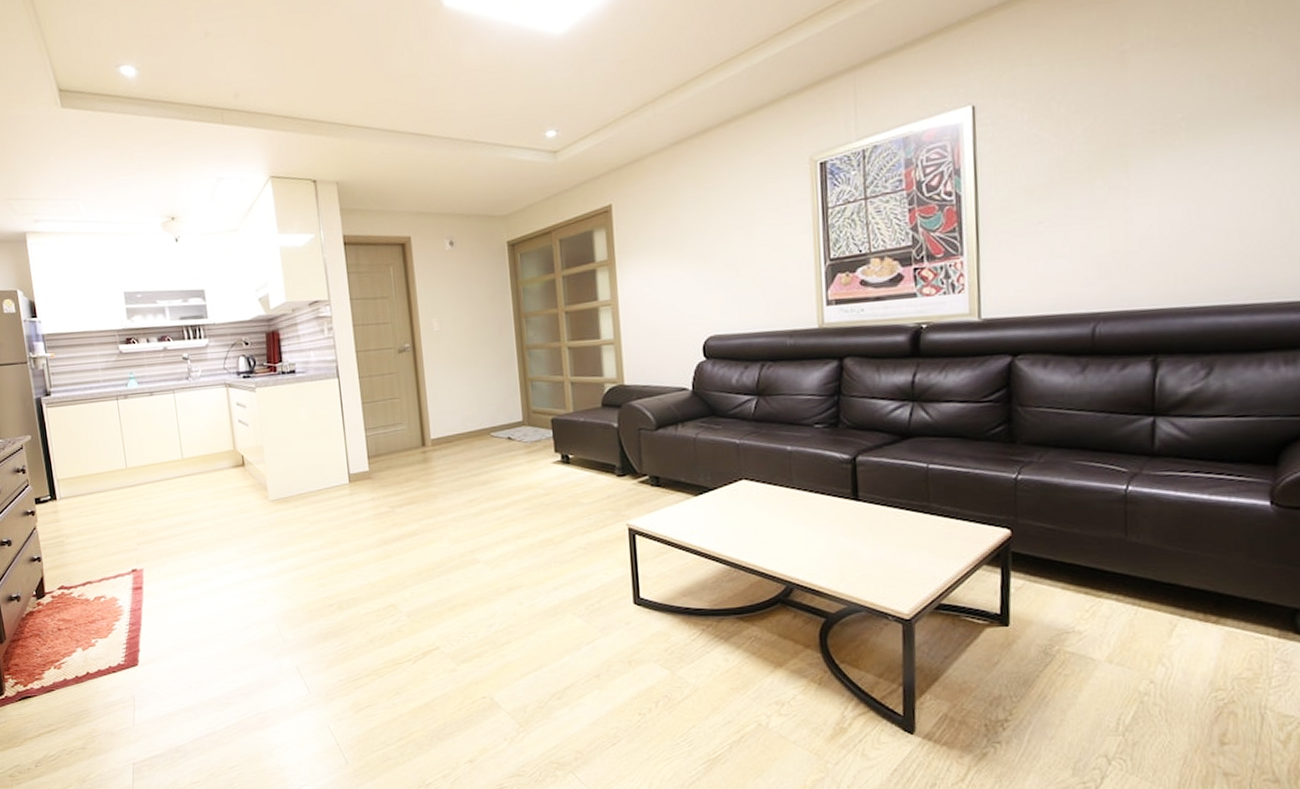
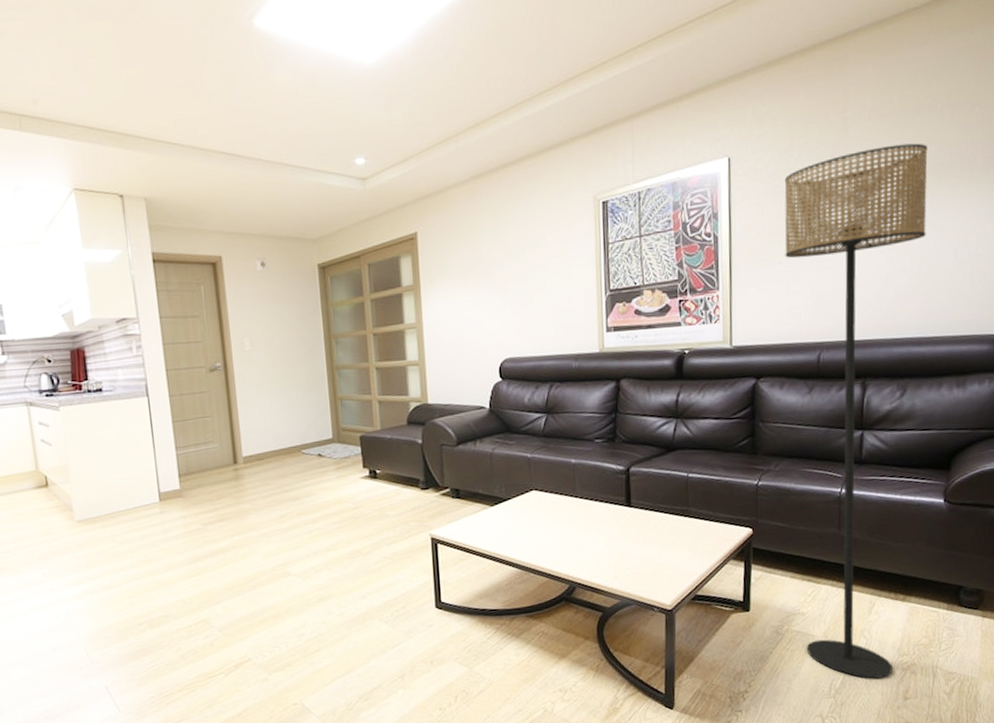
floor lamp: none [1044,74,1236,716] -> present [784,143,928,679]

